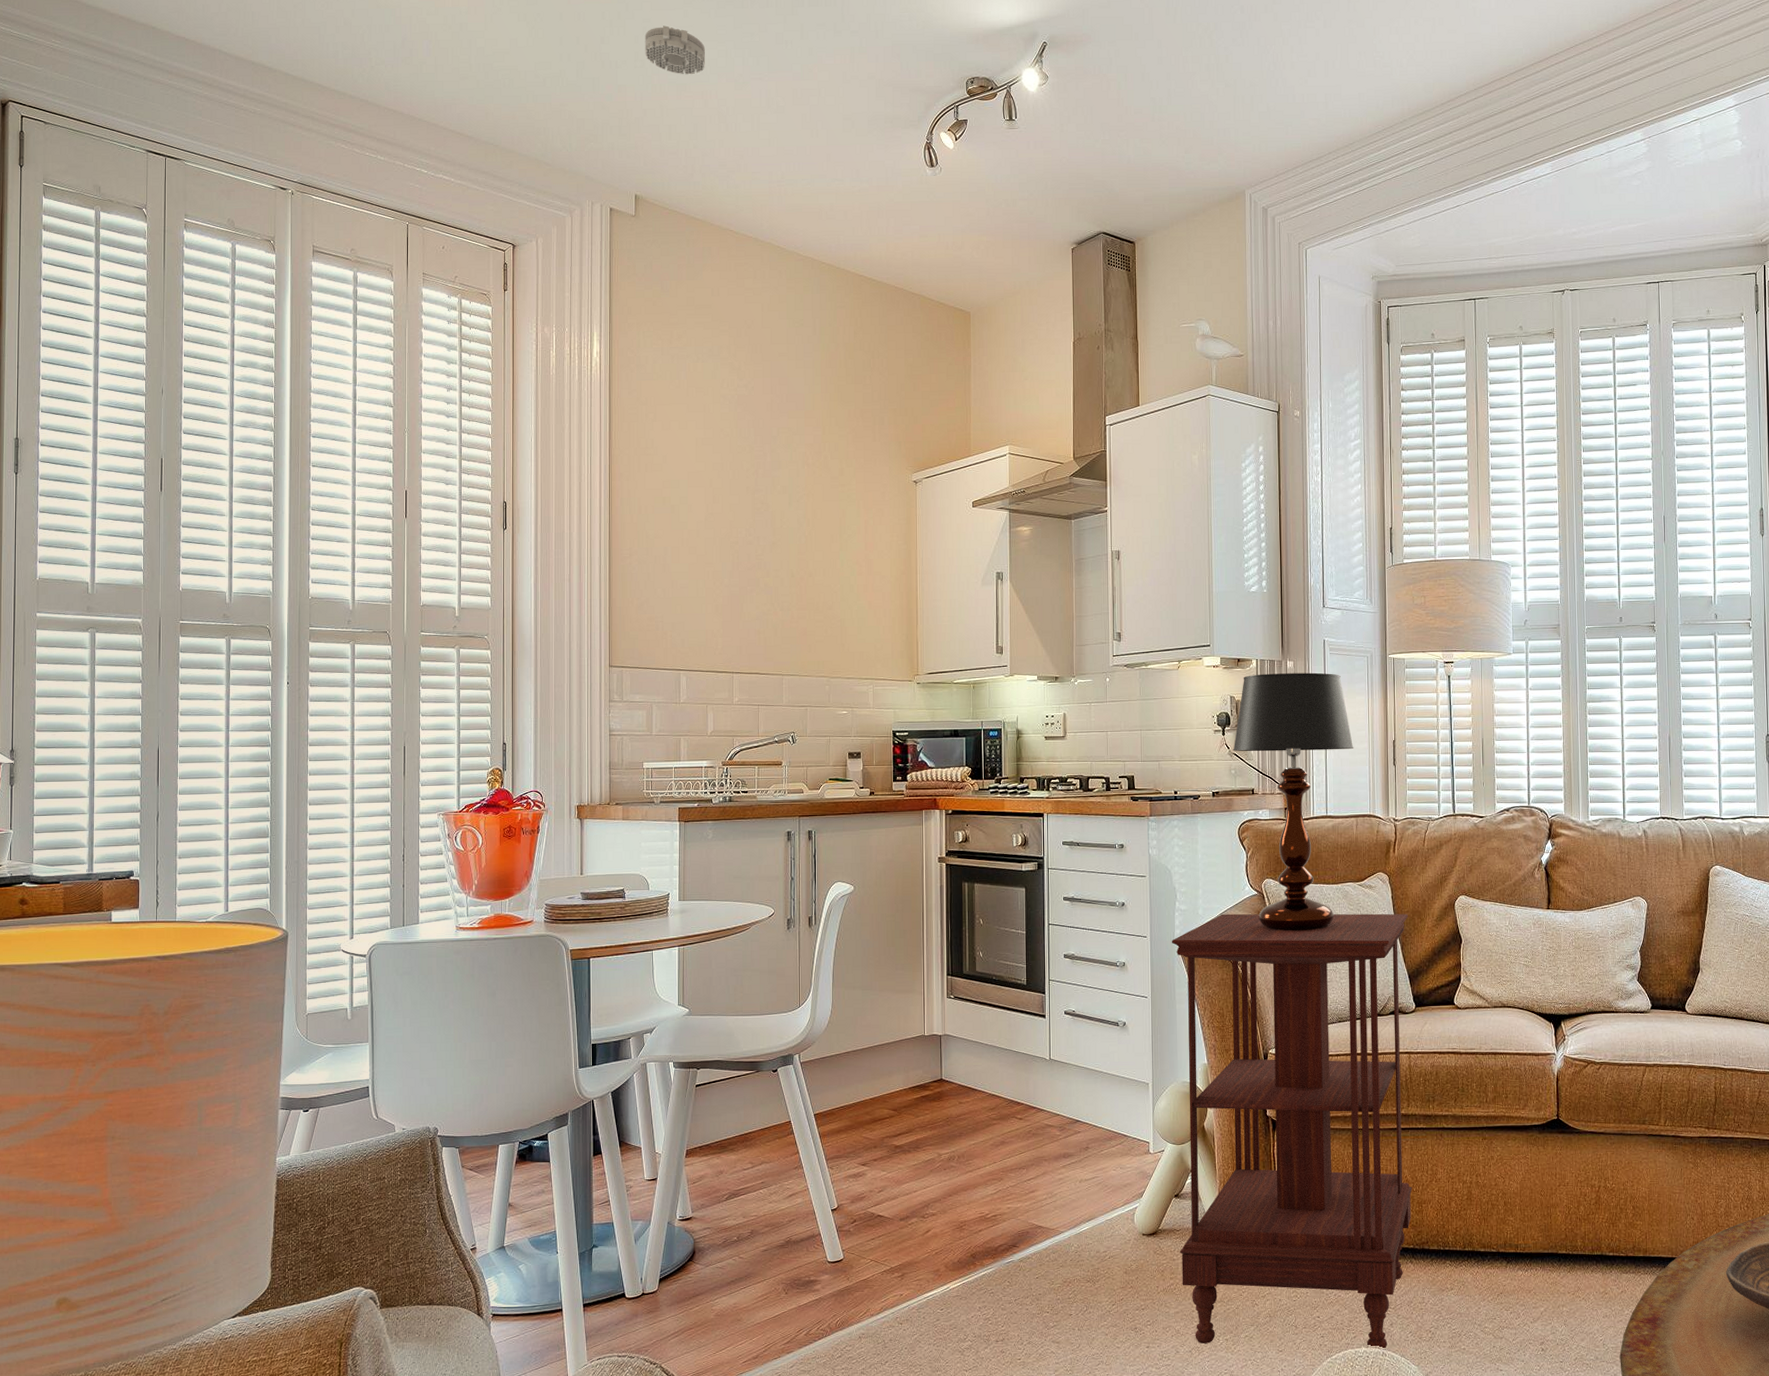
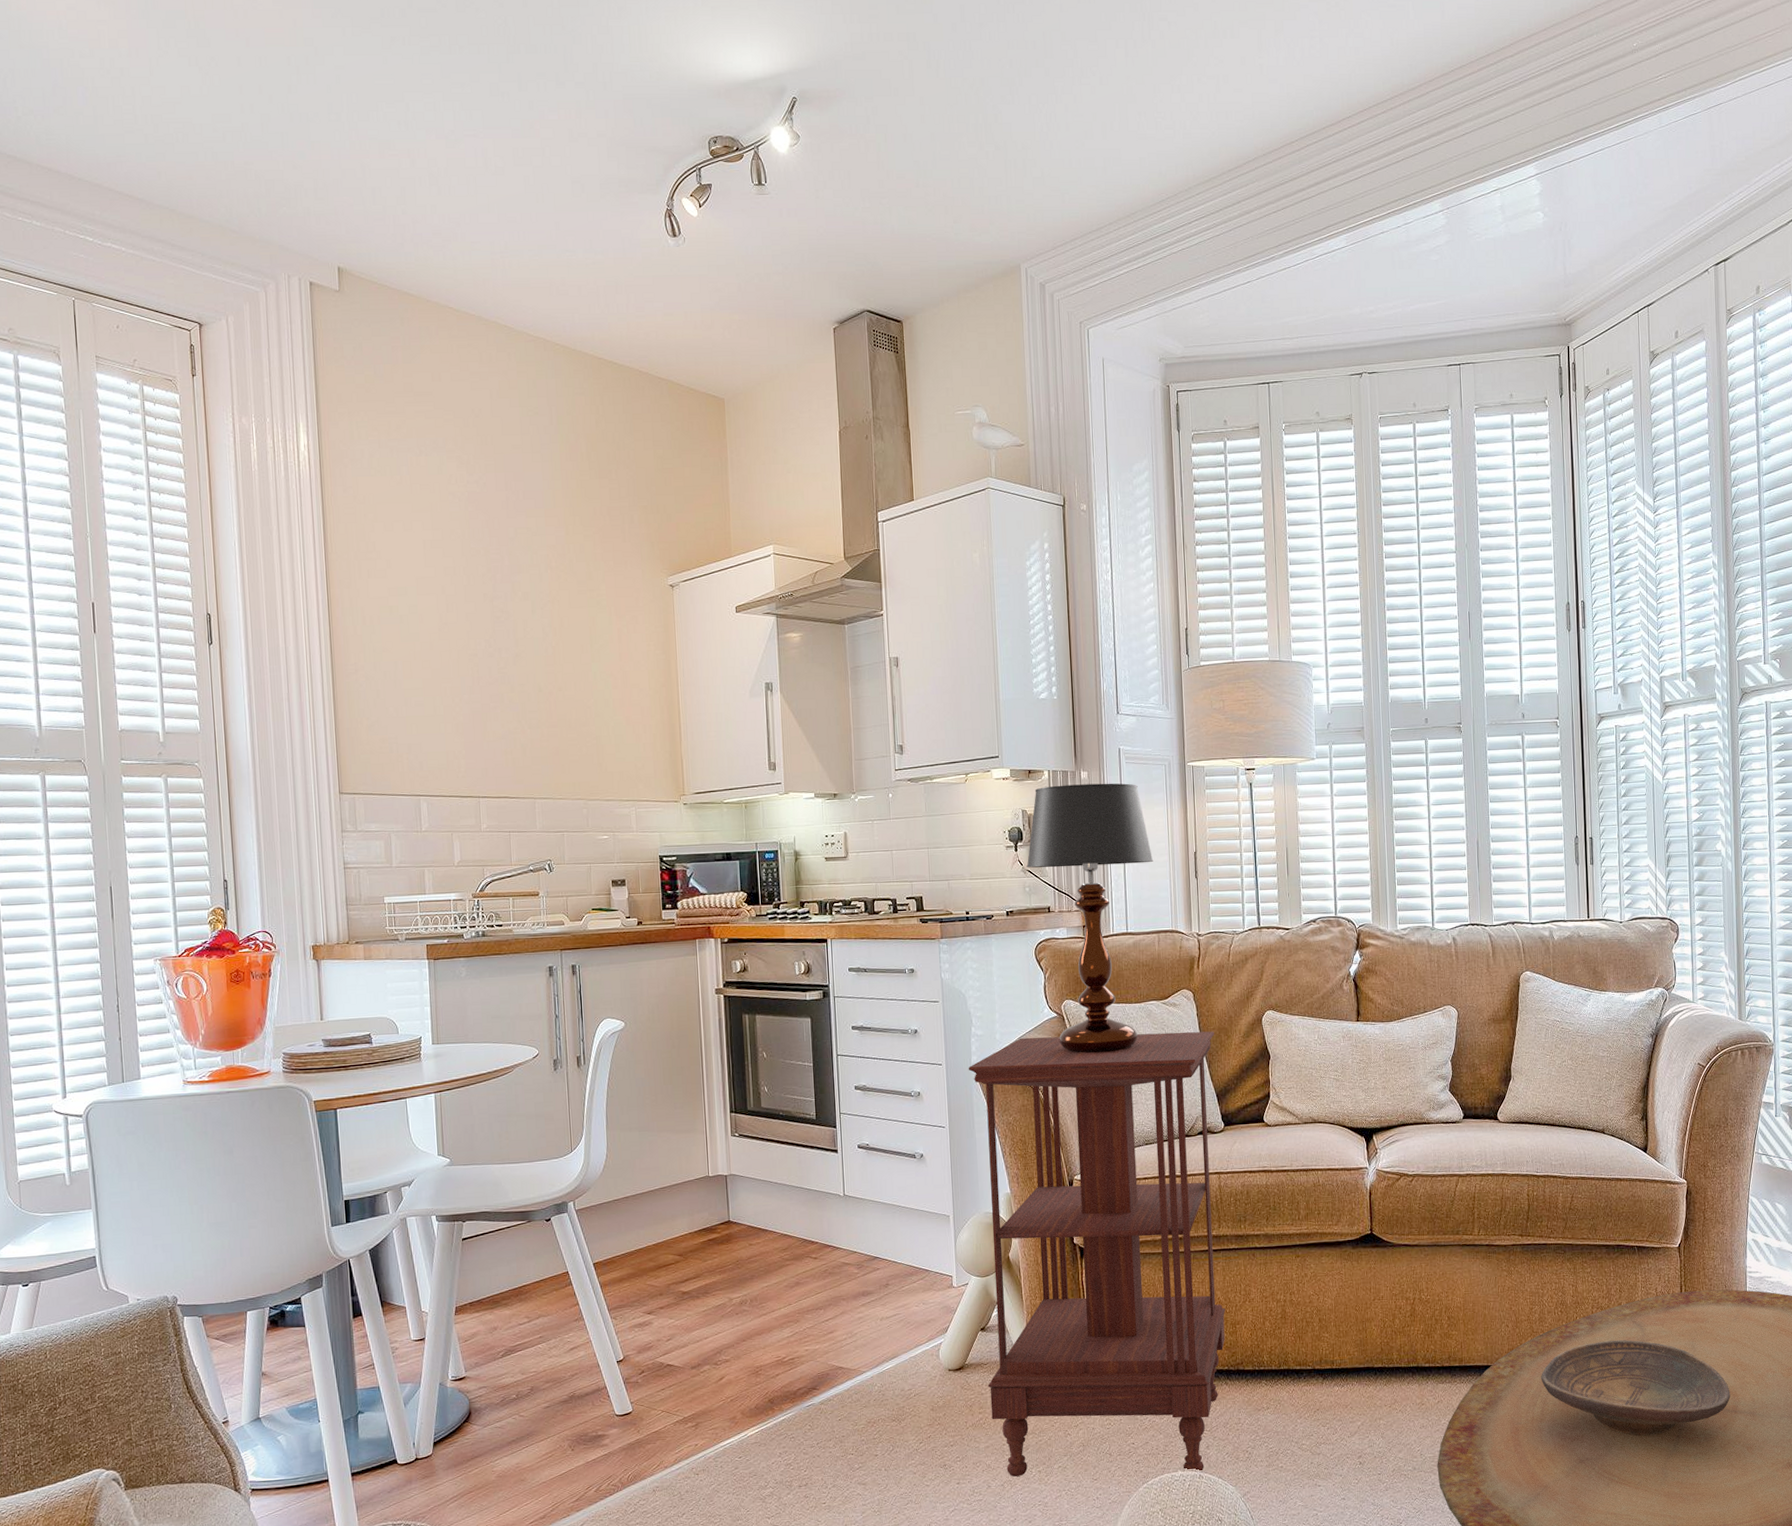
smoke detector: present [645,25,705,75] -> none [338,73,411,130]

